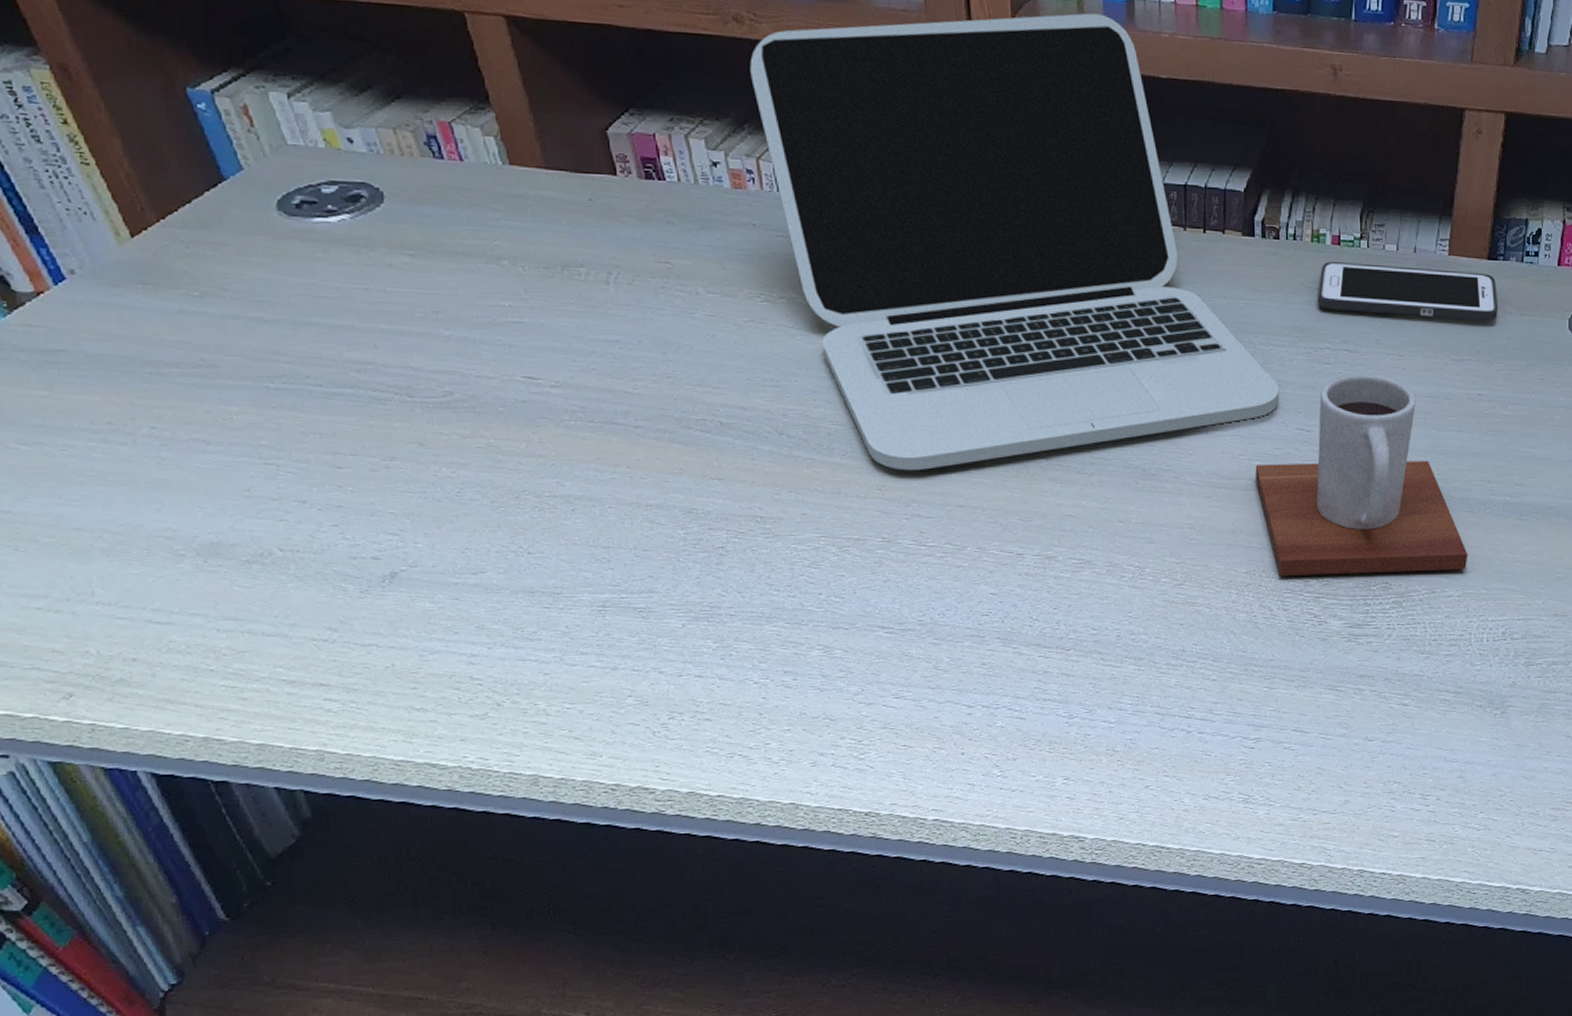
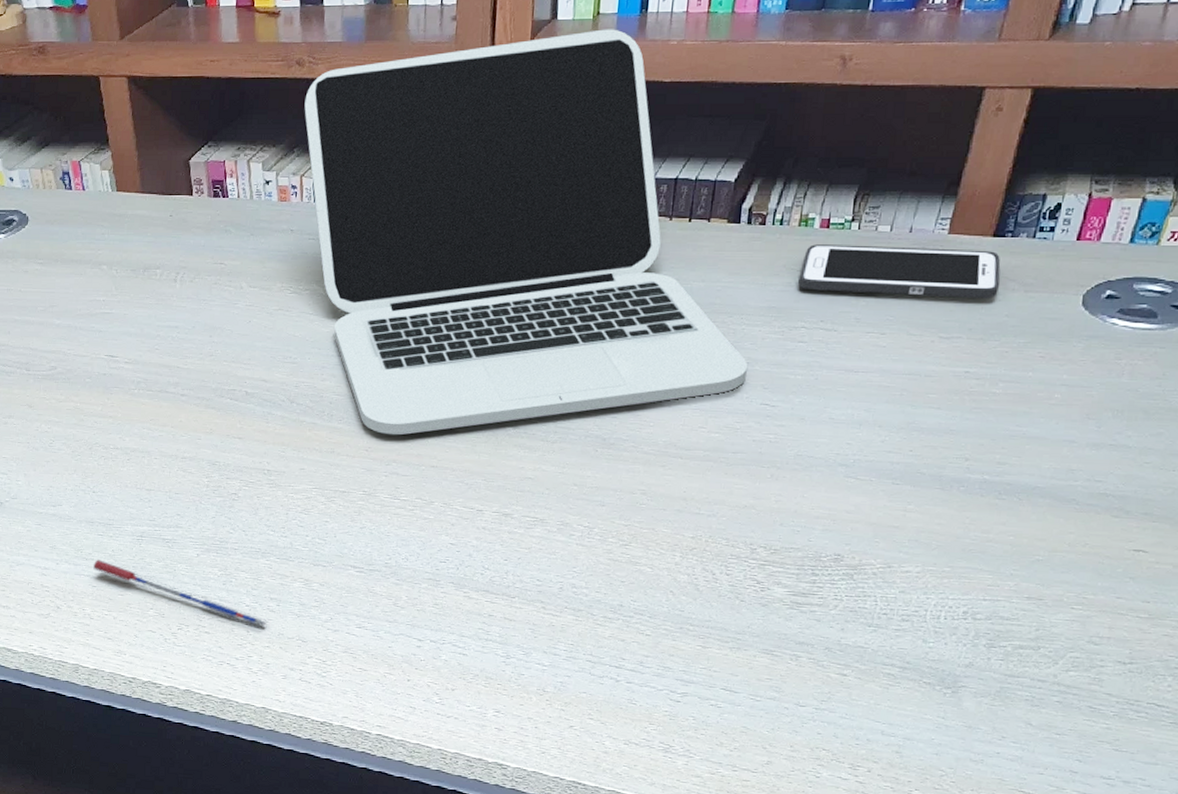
pen: none [542,639,785,710] -> present [93,559,269,630]
mug: present [1255,374,1468,577] -> none [712,352,934,547]

